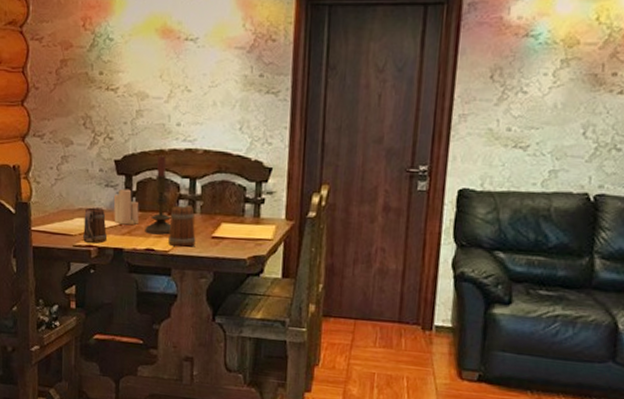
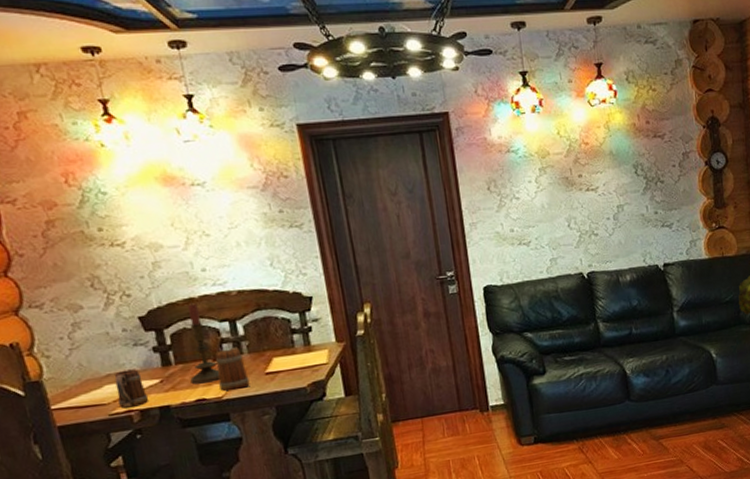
candle: present [113,186,139,225] -> none [146,341,182,382]

